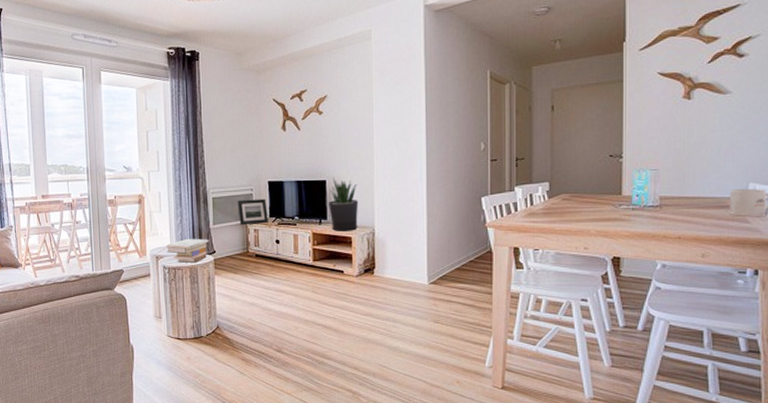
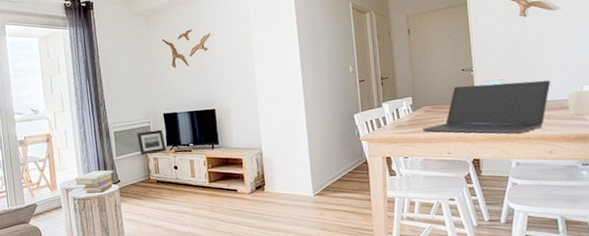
planter: present [329,178,358,231] -> none [219,107,247,154]
laptop: none [558,173,712,232] -> present [423,80,551,134]

